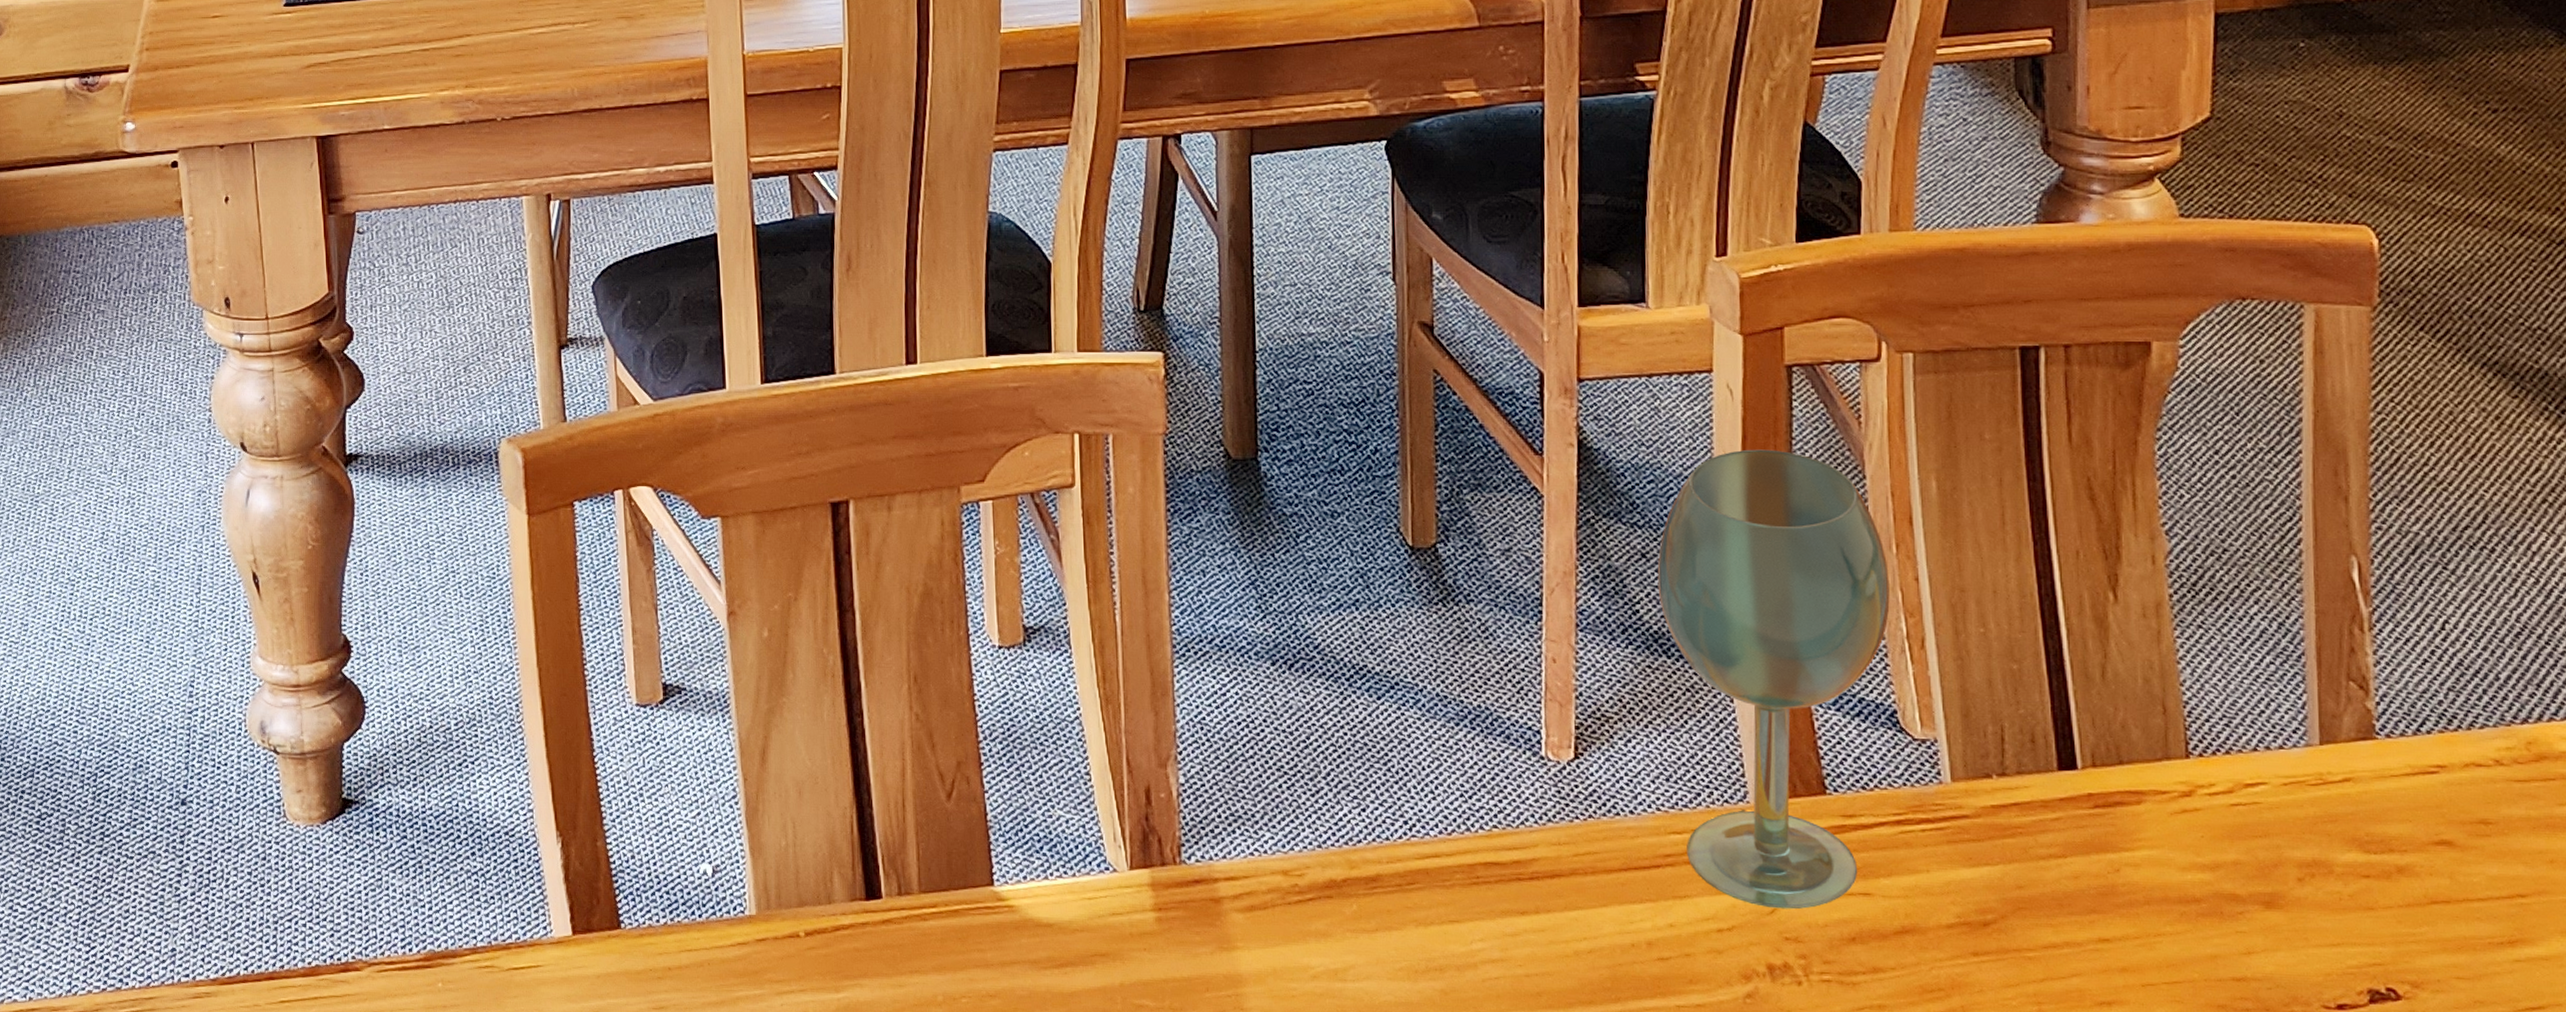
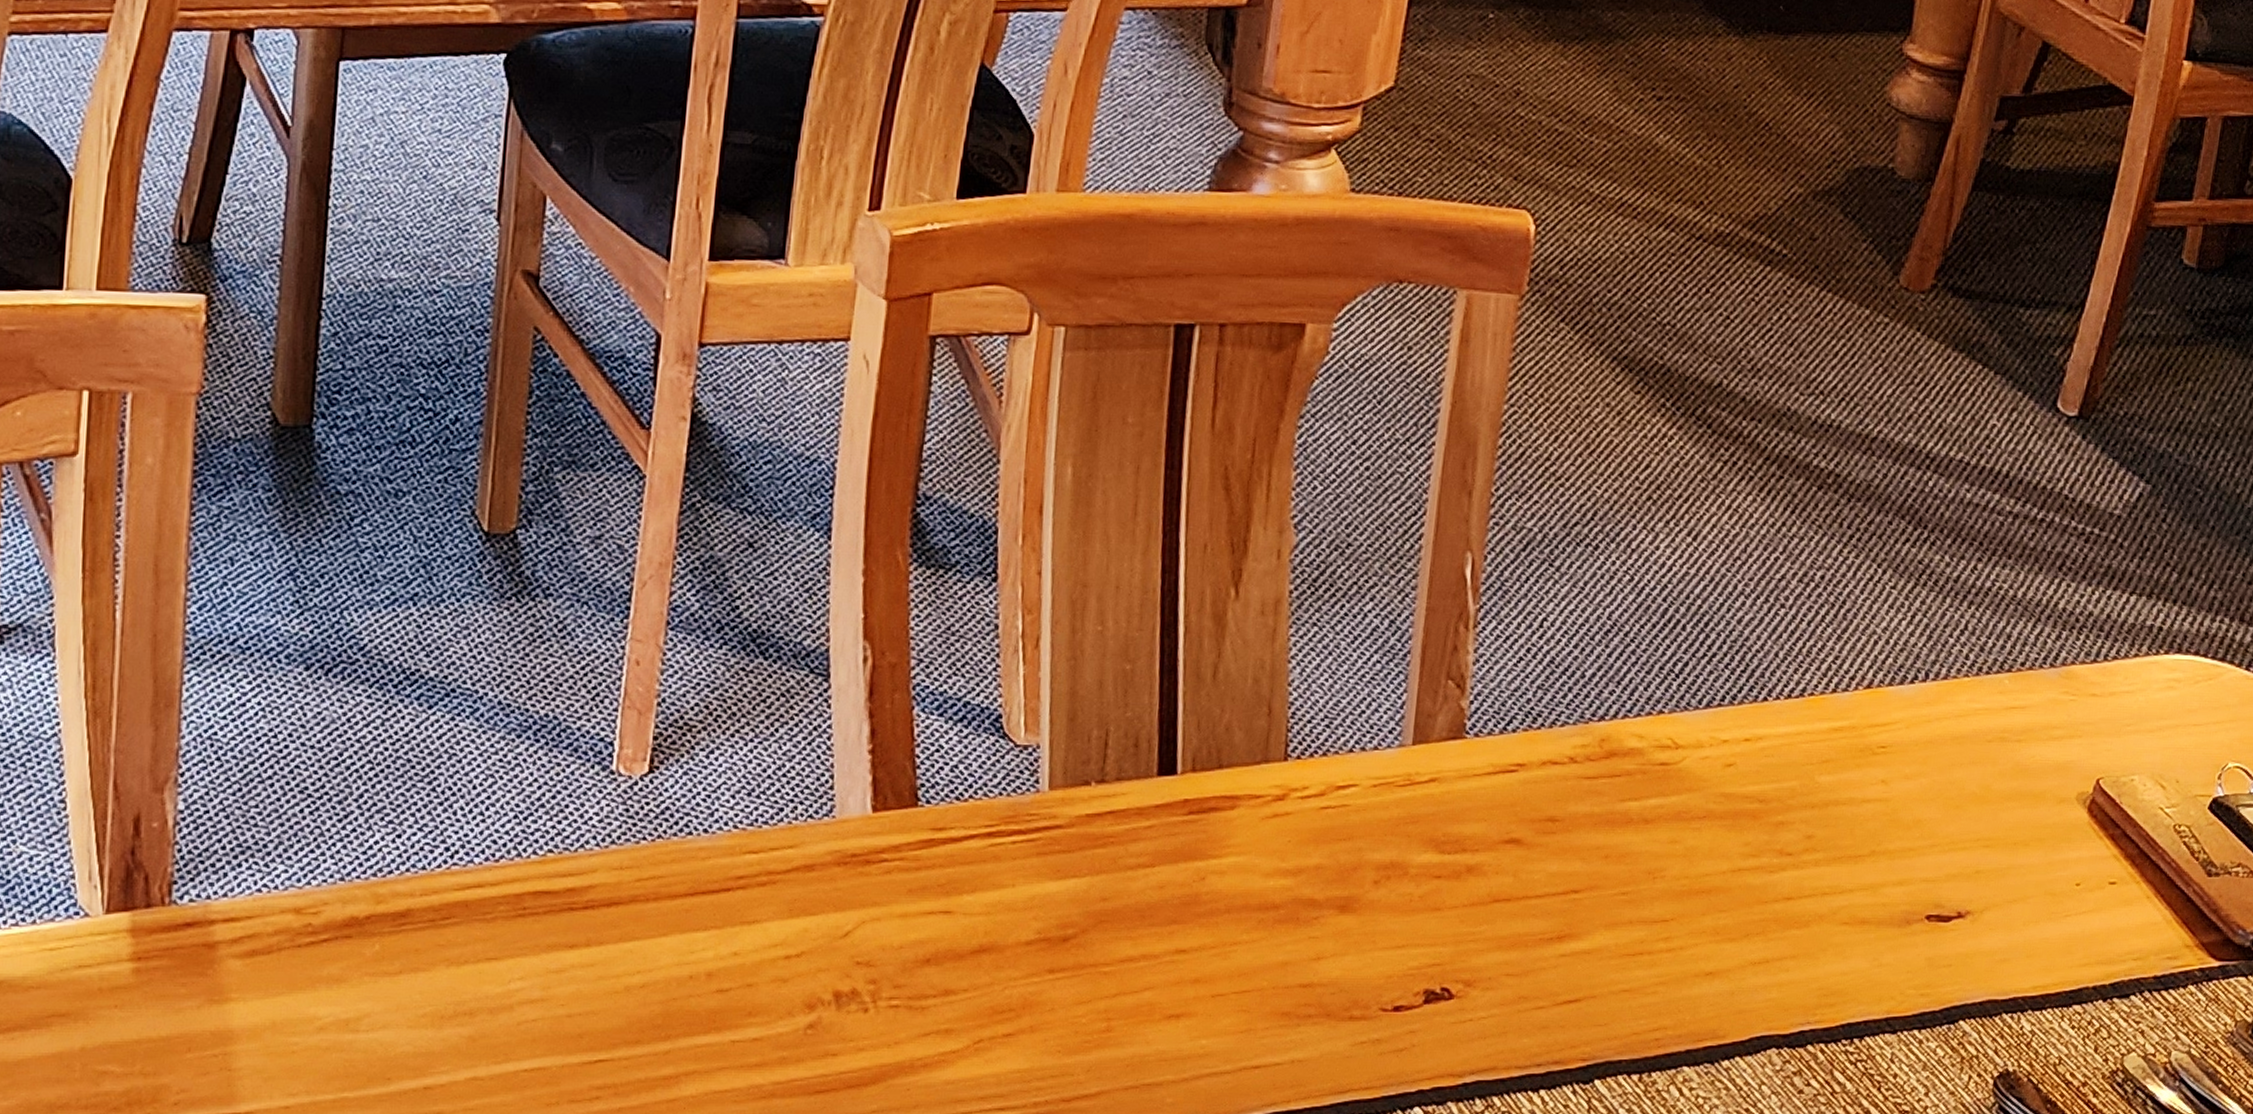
wine glass: present [1657,449,1890,910] -> none [761,428,1012,931]

